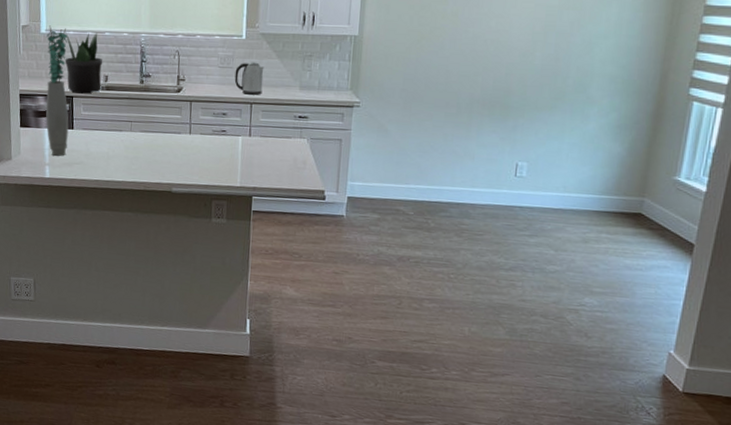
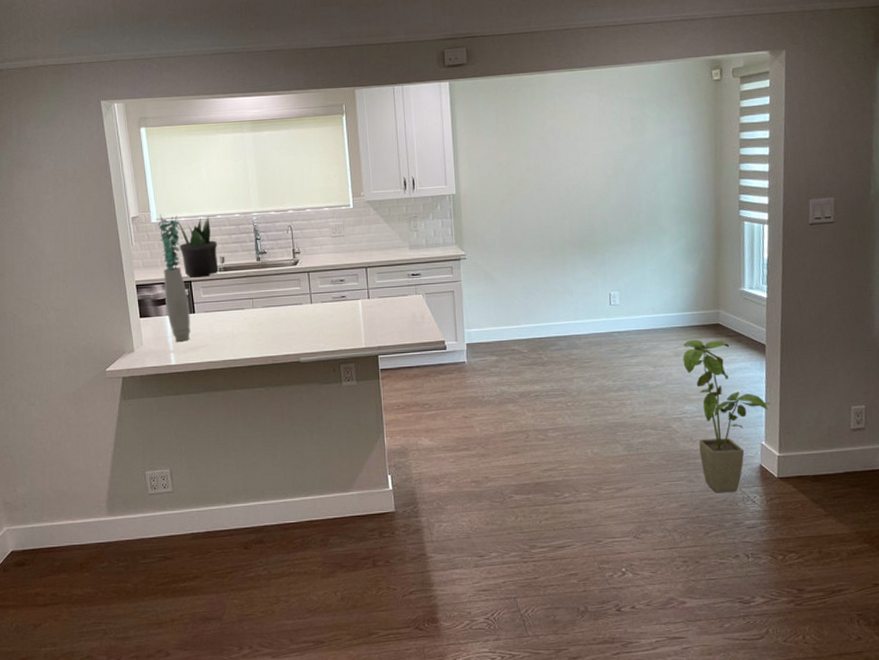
kettle: present [234,62,264,95] -> none [347,228,375,260]
house plant: none [590,226,688,399] -> present [683,339,771,492]

